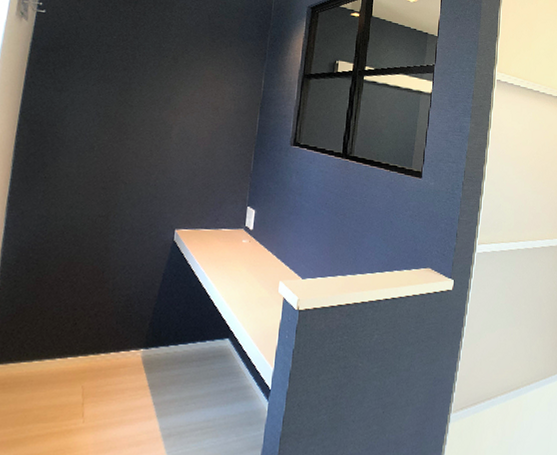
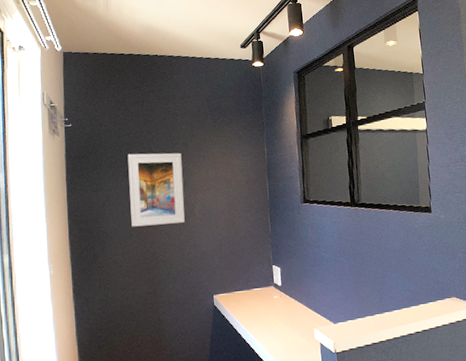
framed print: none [95,56,169,144] -> present [127,152,185,227]

